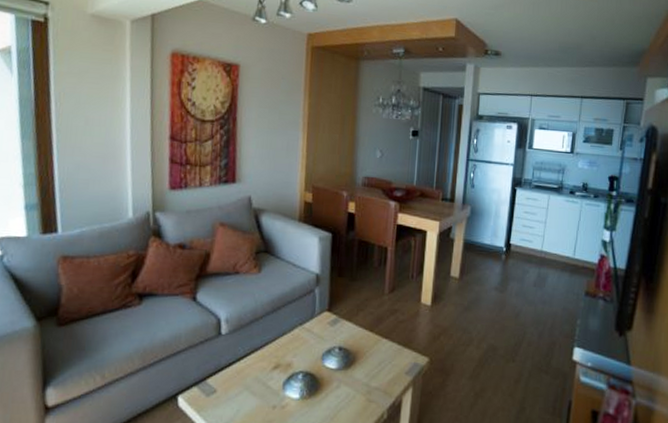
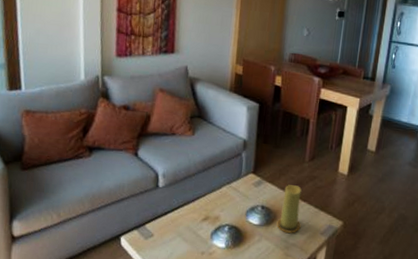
candle: none [356,321,383,375] -> present [277,185,302,233]

